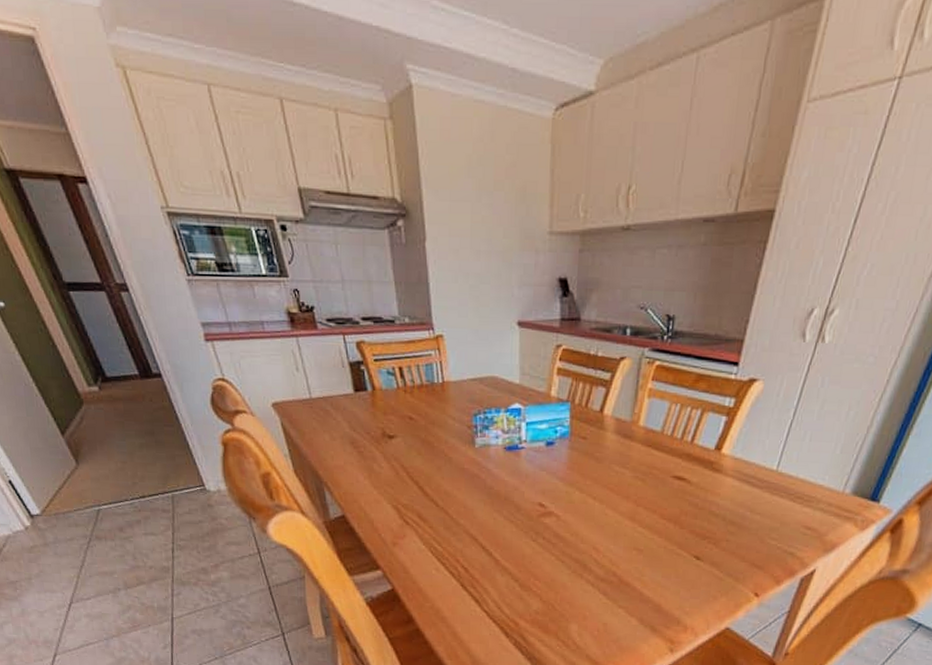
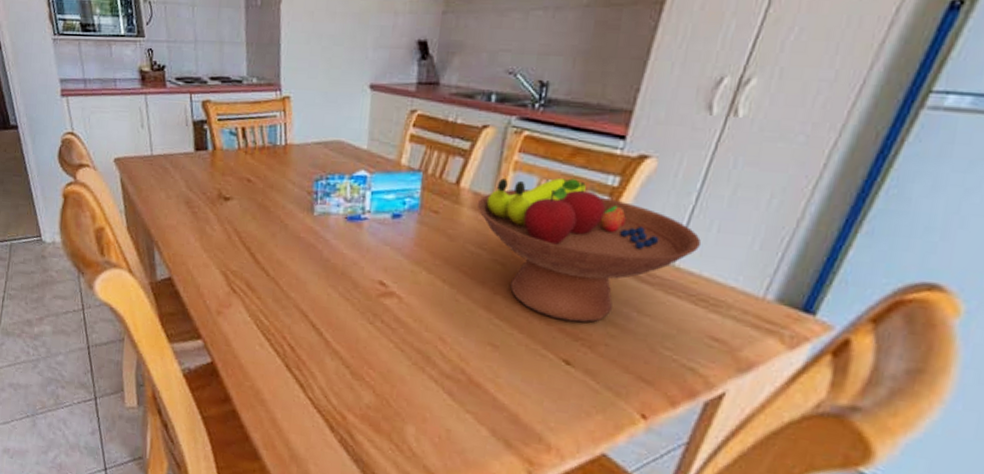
fruit bowl: none [619,401,798,524] -> present [477,177,702,323]

